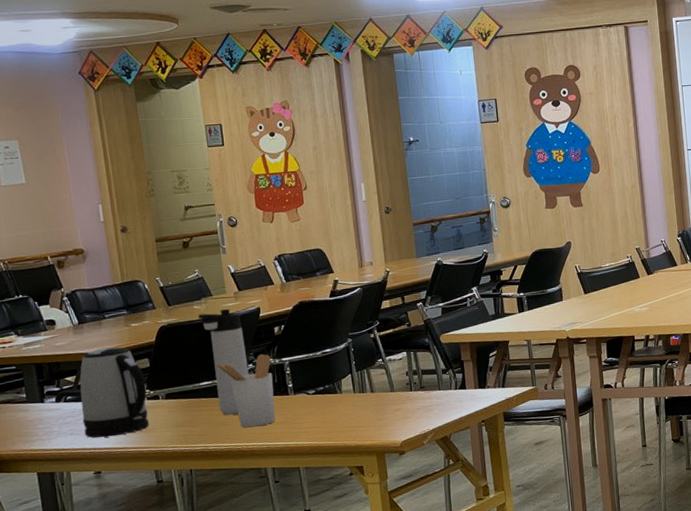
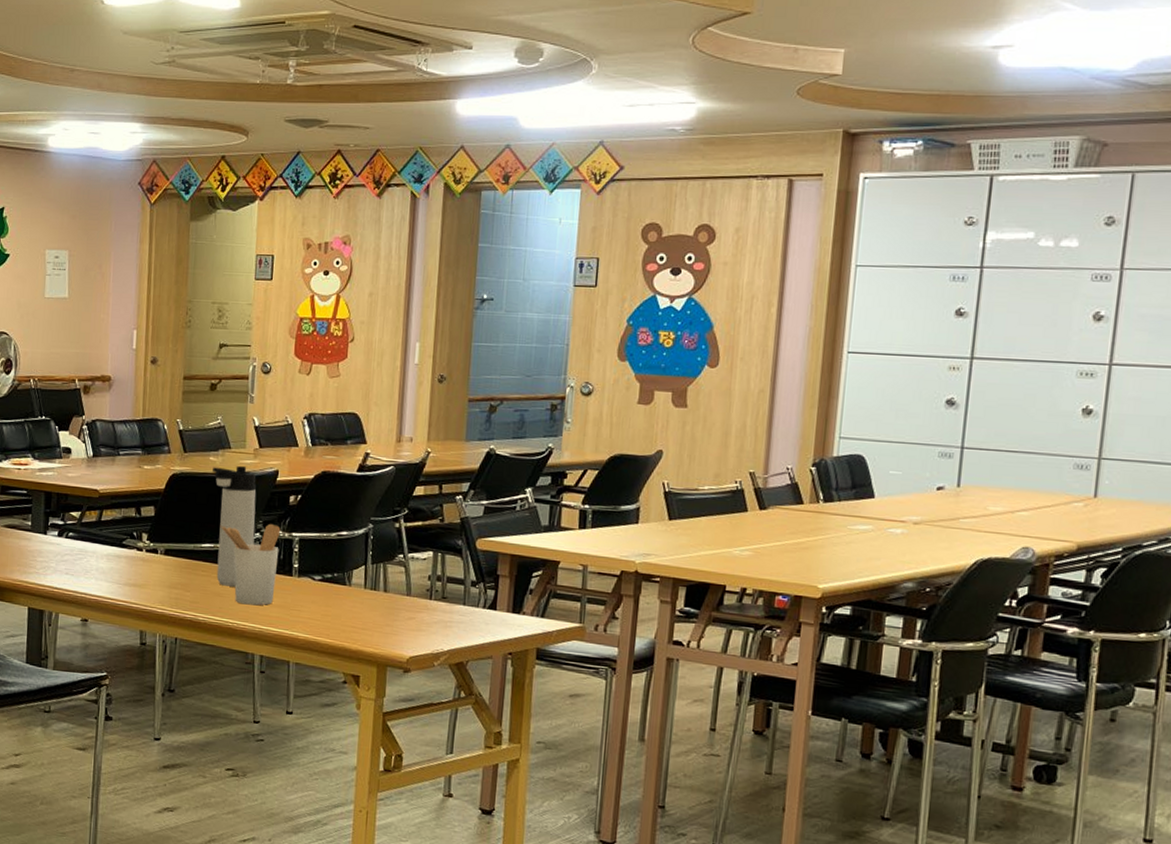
kettle: present [79,347,149,438] -> none [78,487,148,585]

